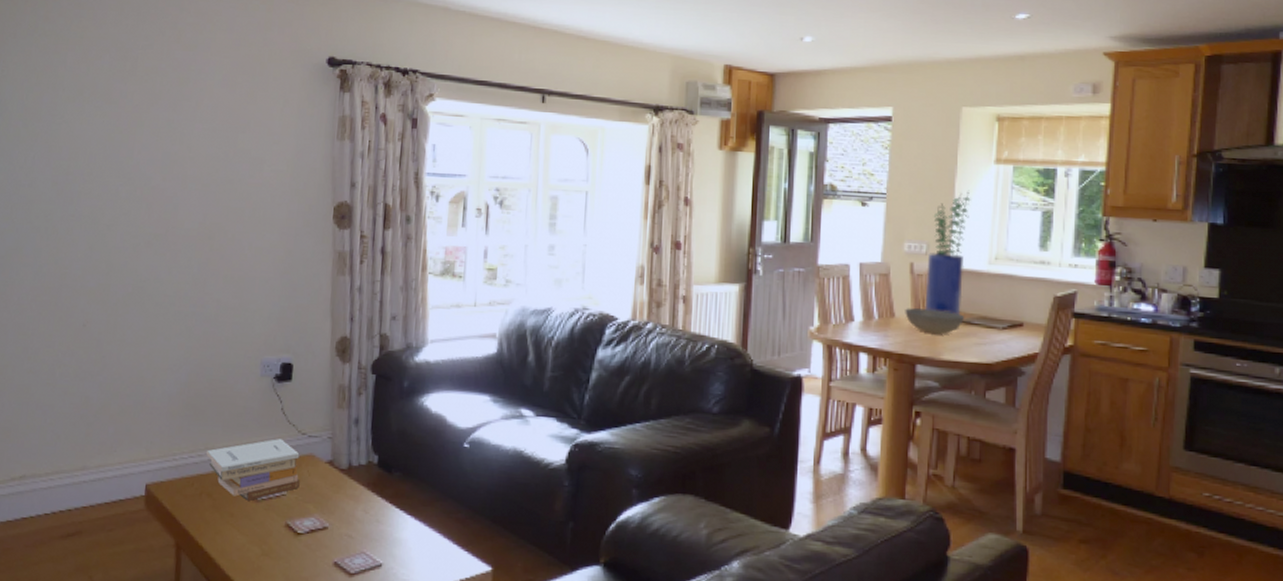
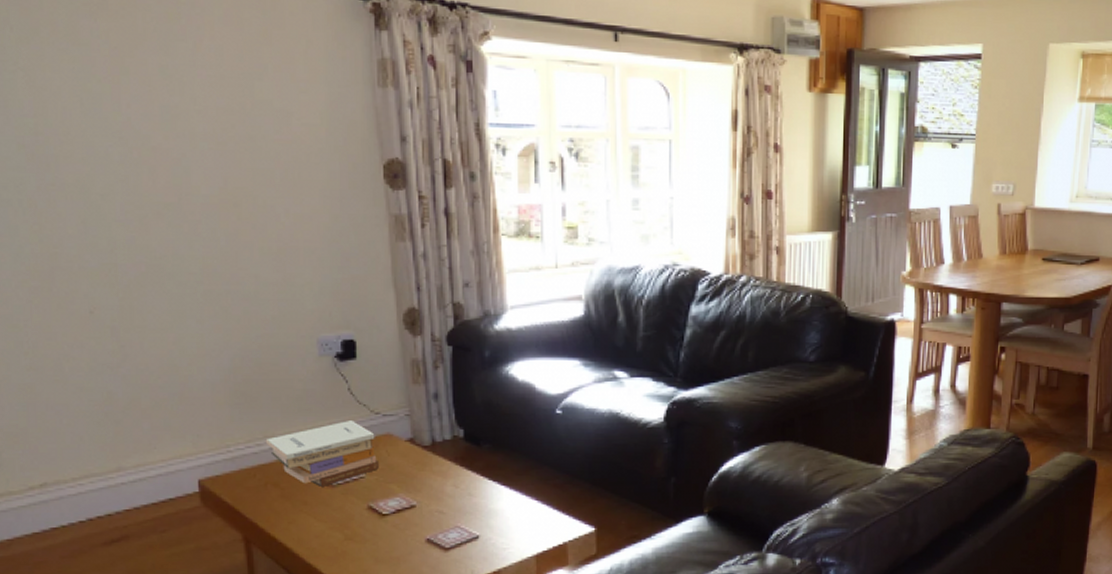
bowl: present [905,308,965,334] -> none [992,248,1047,272]
vase: present [925,191,971,315] -> none [1010,130,1055,253]

